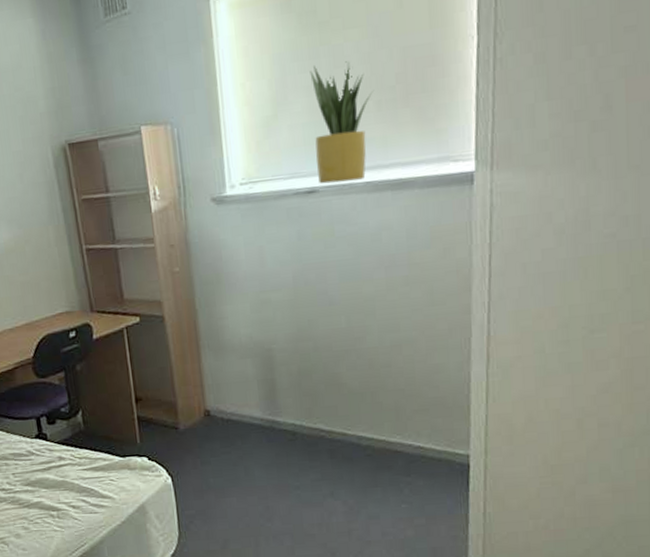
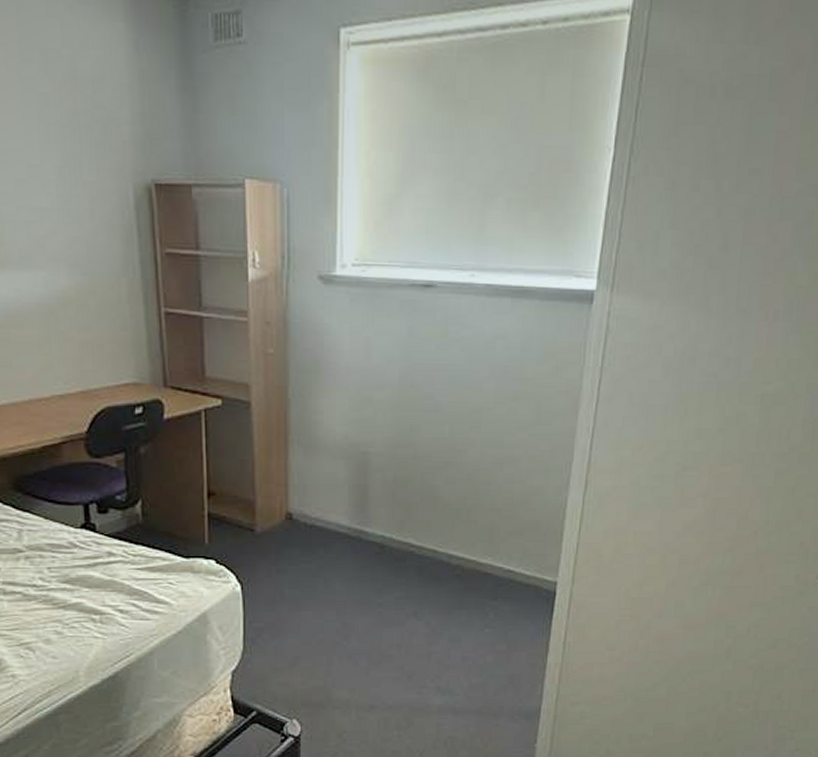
planter: present [310,61,373,184] -> none [437,147,505,280]

